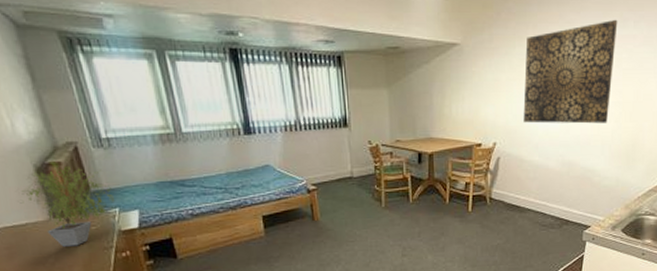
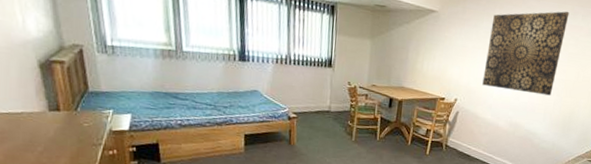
potted plant: present [19,161,114,247] -> none [18,59,110,140]

